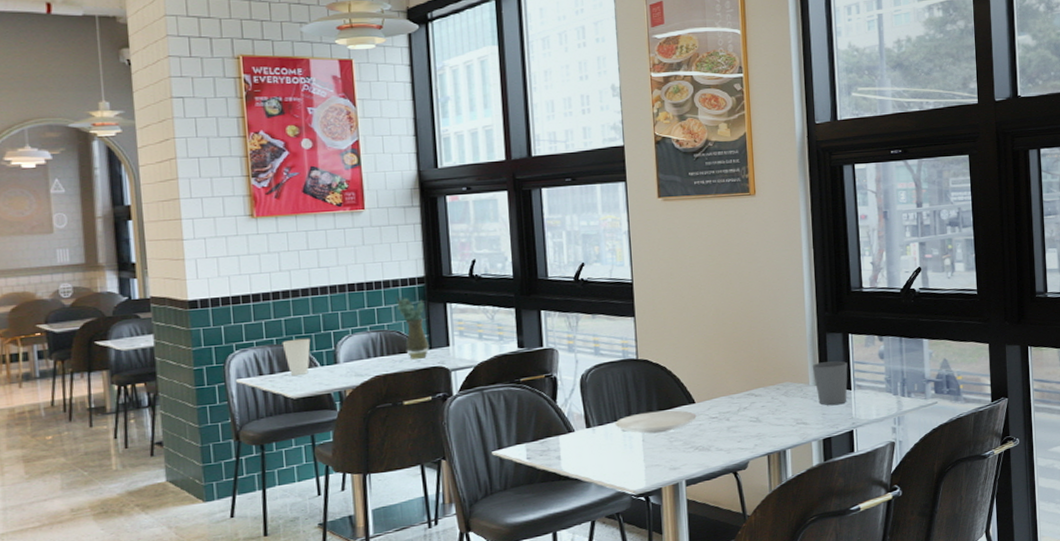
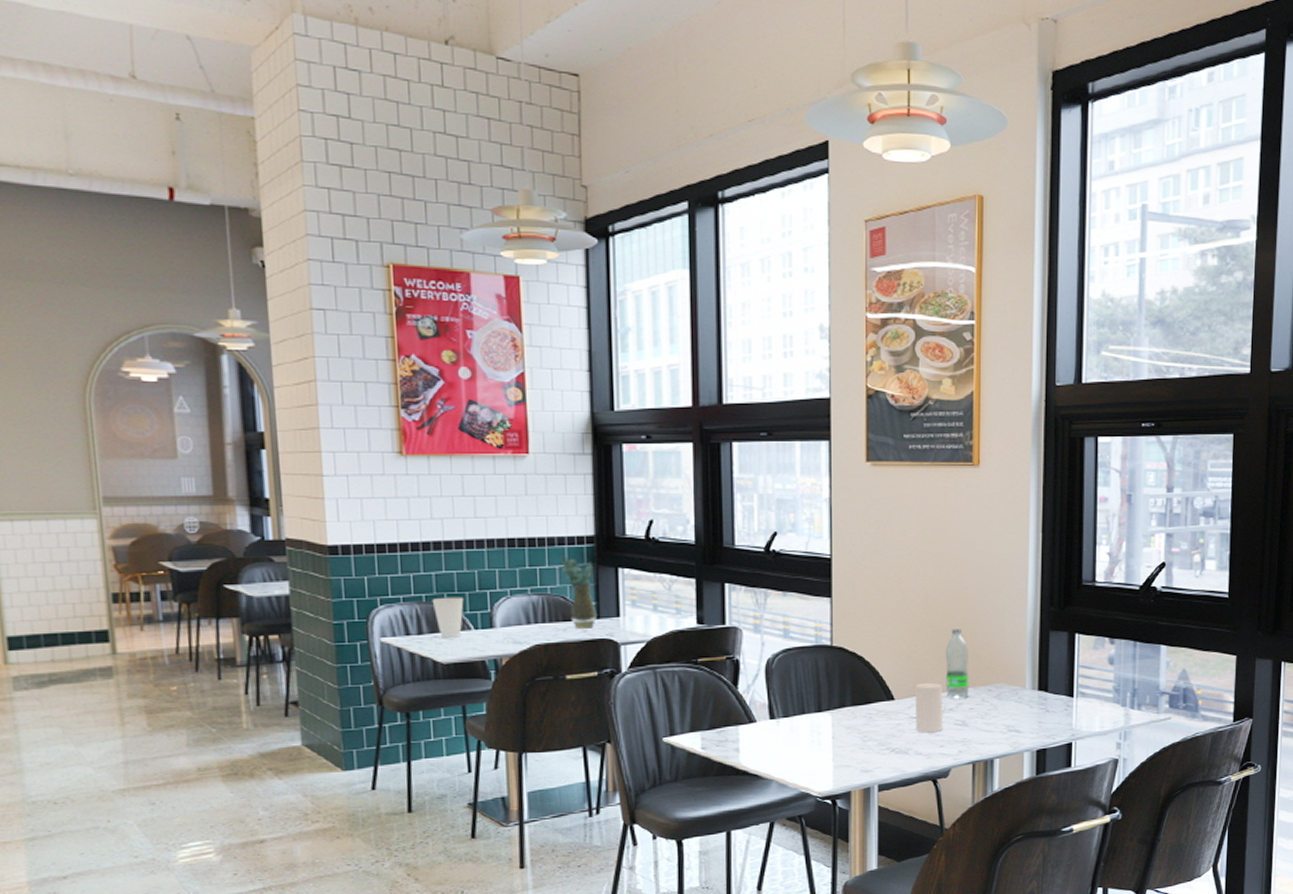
plate: present [615,410,697,434] -> none [802,705,895,731]
cup: none [712,385,740,431] -> present [914,682,943,733]
bottle: none [737,336,760,400] -> present [945,629,969,701]
dixie cup: present [812,361,848,406] -> none [1030,663,1071,713]

